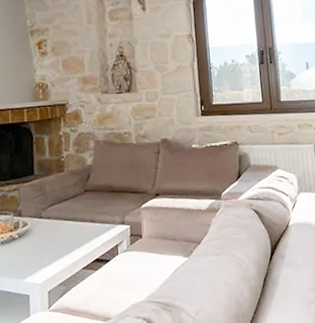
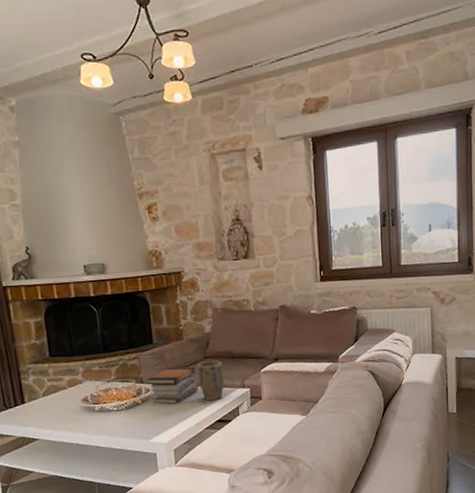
book stack: none [25,199,77,241] -> present [147,366,198,405]
plant pot: none [77,194,104,237] -> present [197,360,225,401]

